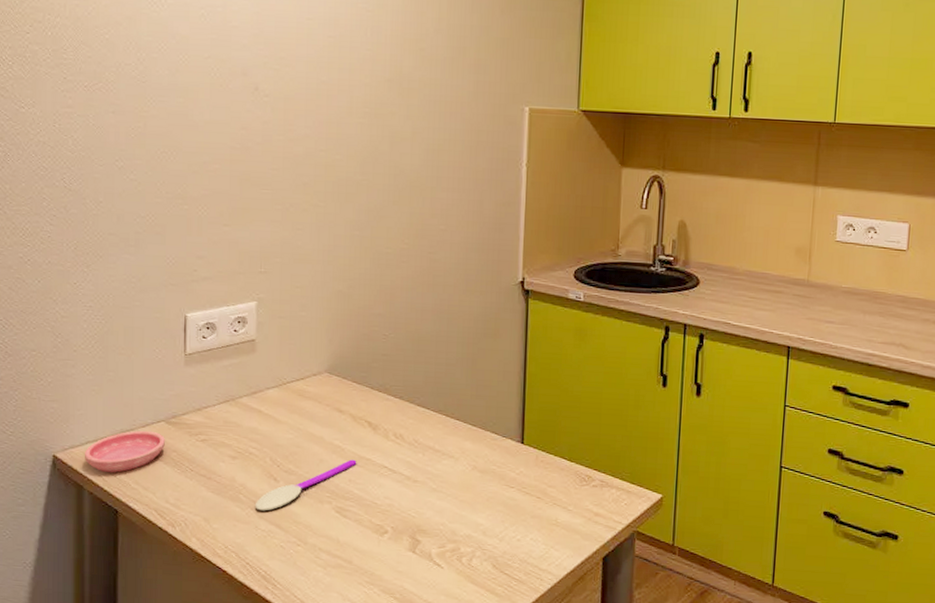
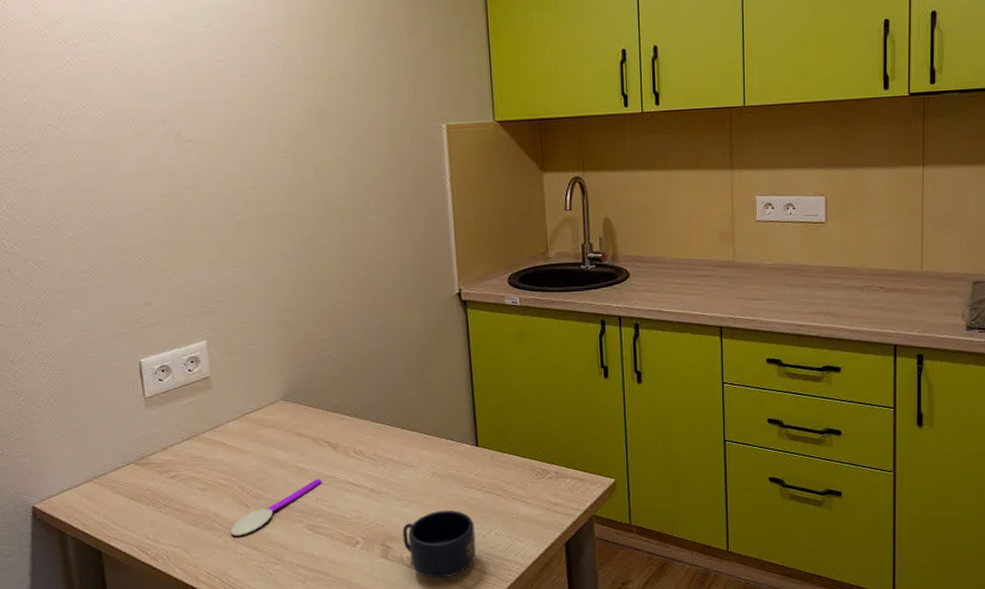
saucer: present [85,430,165,473] -> none [62,473,137,517]
mug: none [433,507,510,581] -> present [402,510,476,579]

